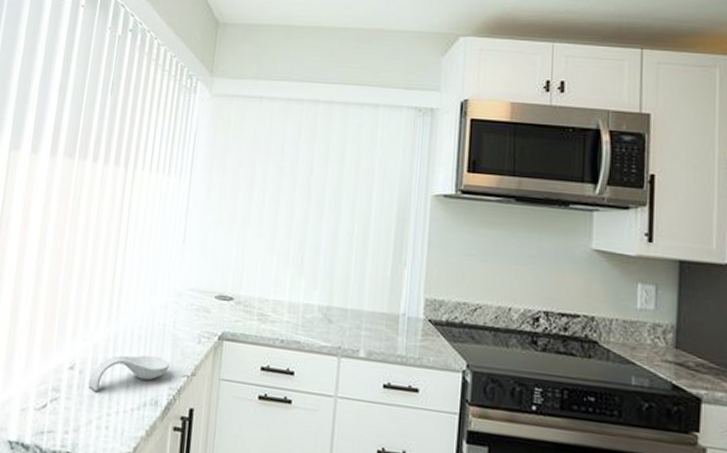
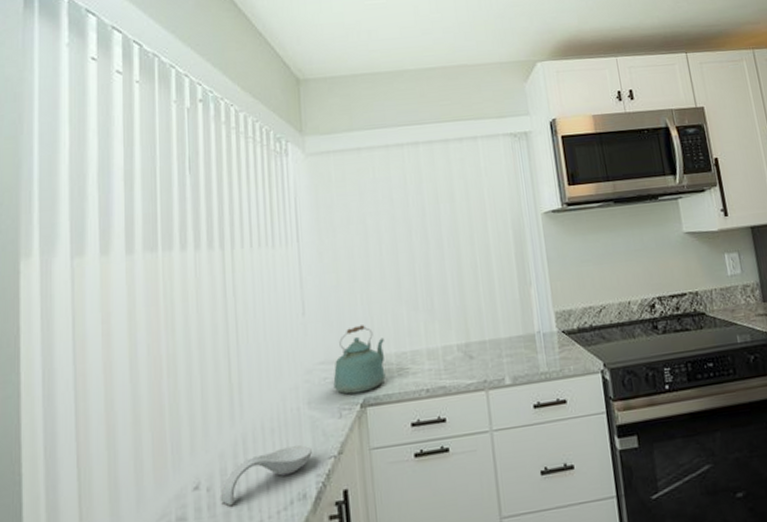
kettle: none [198,263,251,327] -> present [333,325,386,395]

